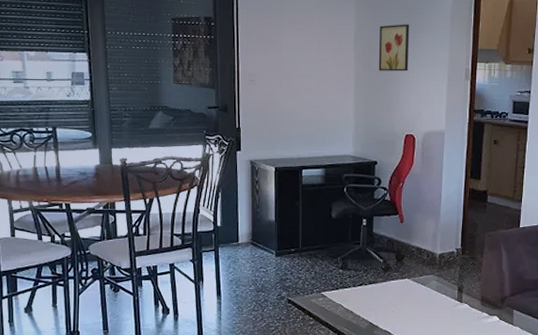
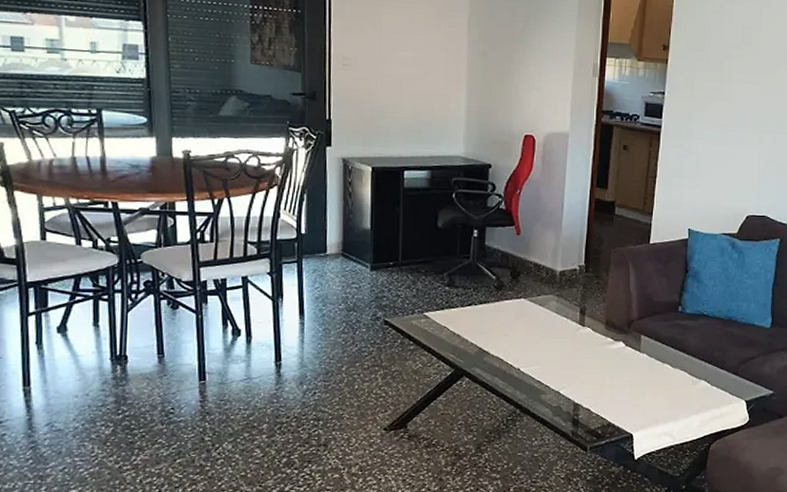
wall art: present [378,24,410,72] -> none [495,9,532,64]

